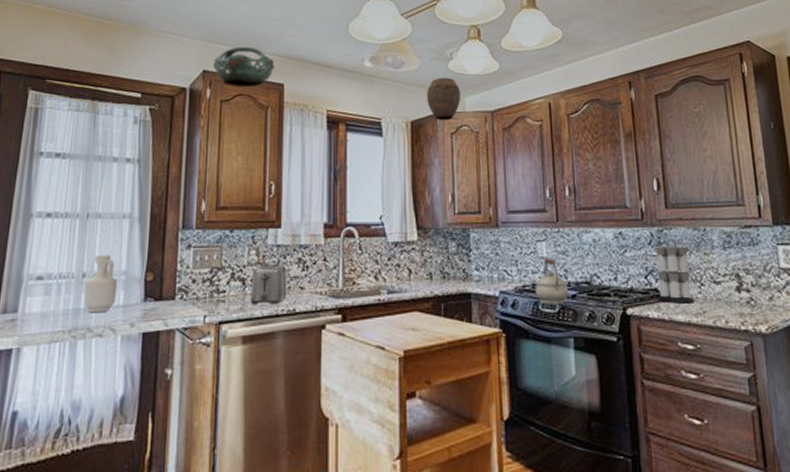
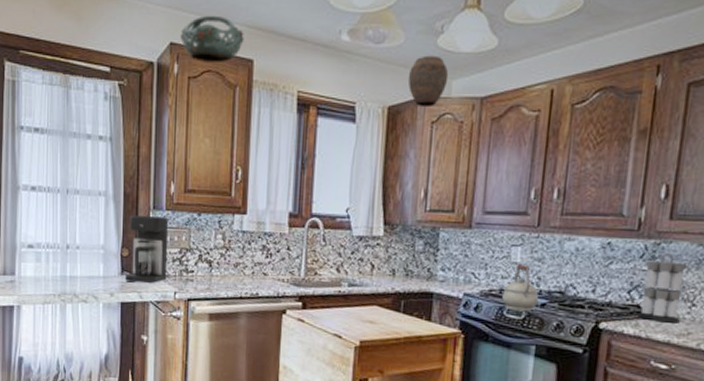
ceramic jug: present [83,255,118,313] -> none [68,229,98,282]
coffee maker: none [148,236,199,309] -> present [125,215,169,284]
toaster: present [250,263,287,305] -> none [216,248,252,288]

